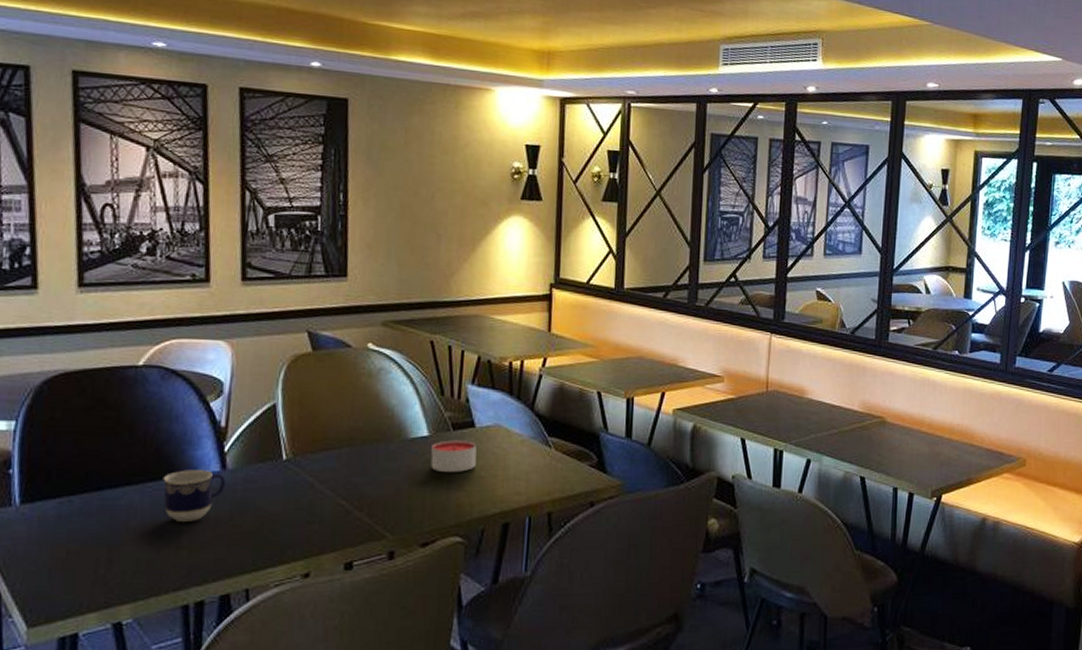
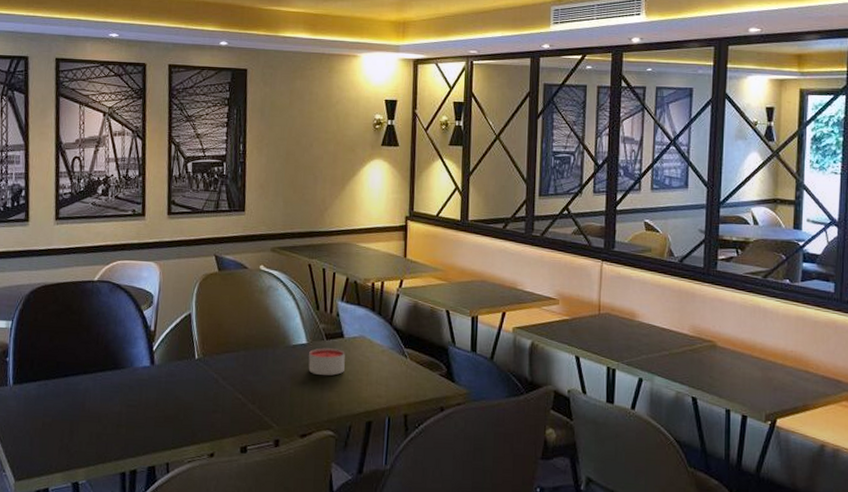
cup: present [163,470,225,522] -> none [109,363,153,405]

